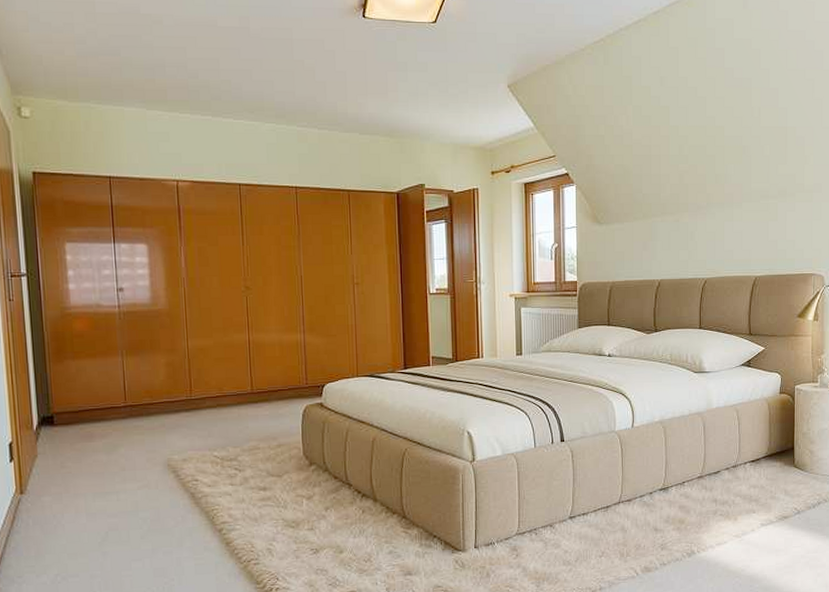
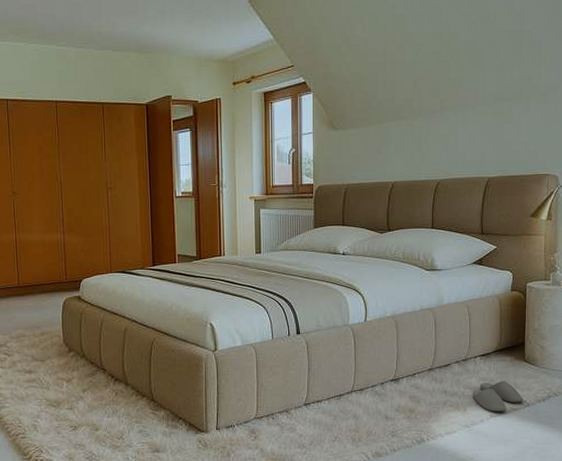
slippers: none [743,487,794,521] -> present [472,380,524,412]

